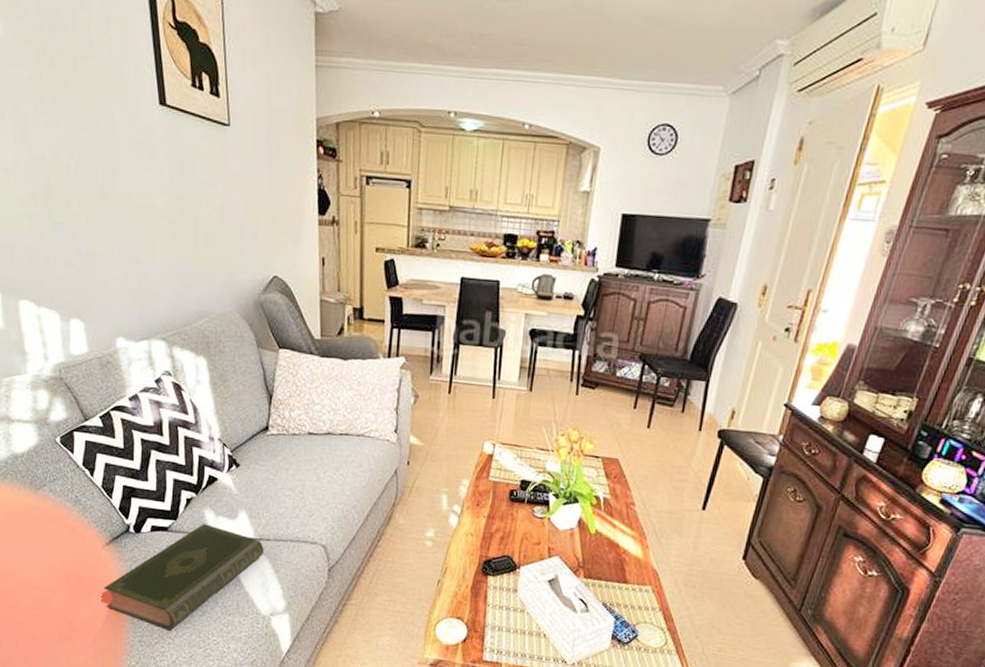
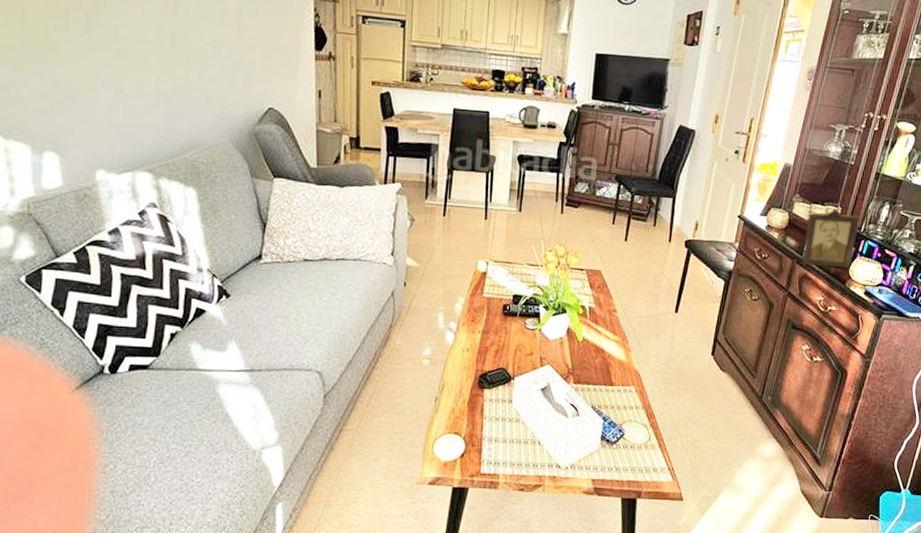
book: present [104,524,264,631] -> none [71,359,255,477]
photo frame: none [860,399,941,472] -> present [800,208,859,269]

